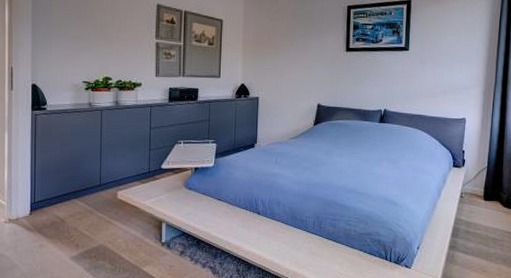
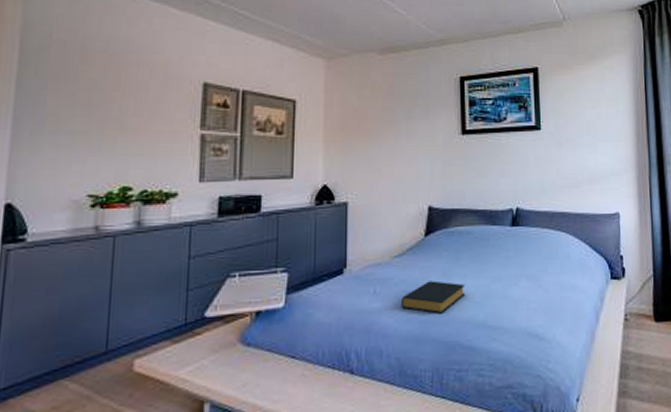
hardback book: none [295,157,342,181] -> present [402,281,466,314]

